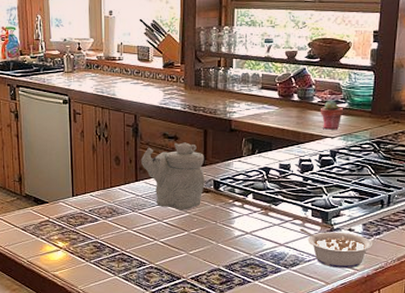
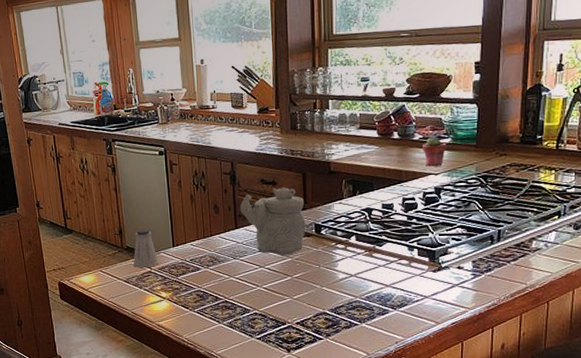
saltshaker: none [31,176,58,217] -> present [133,228,159,269]
legume: present [299,228,373,269] -> none [406,268,484,308]

